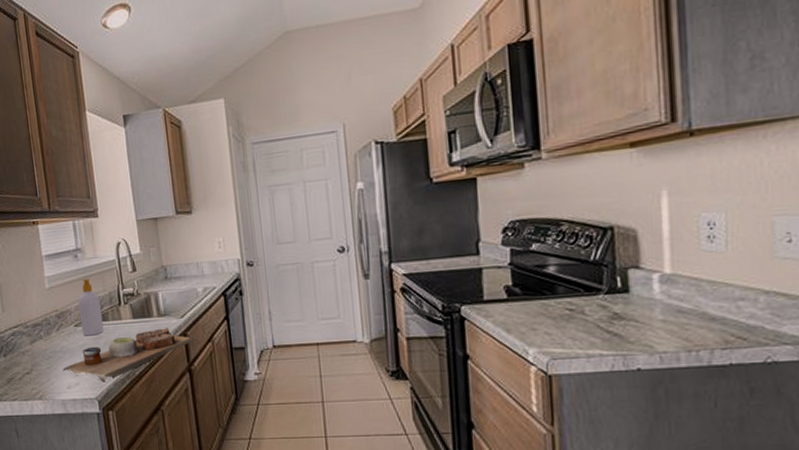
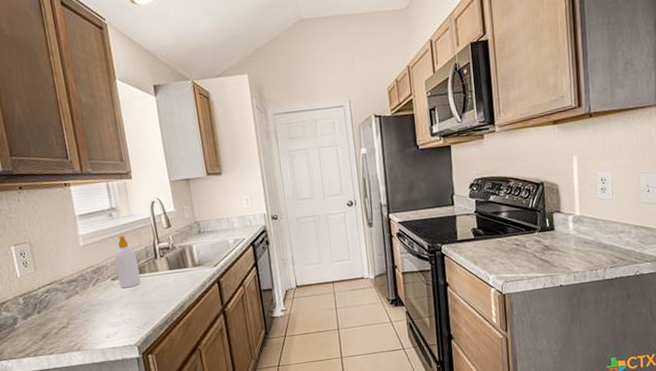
cutting board: present [62,328,191,382] -> none [100,276,224,329]

